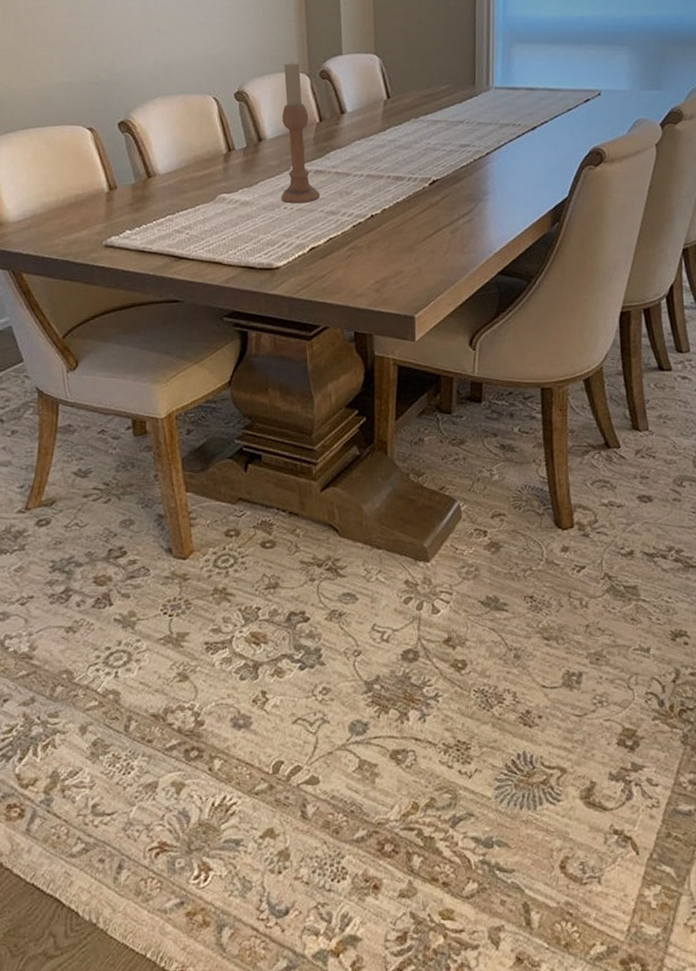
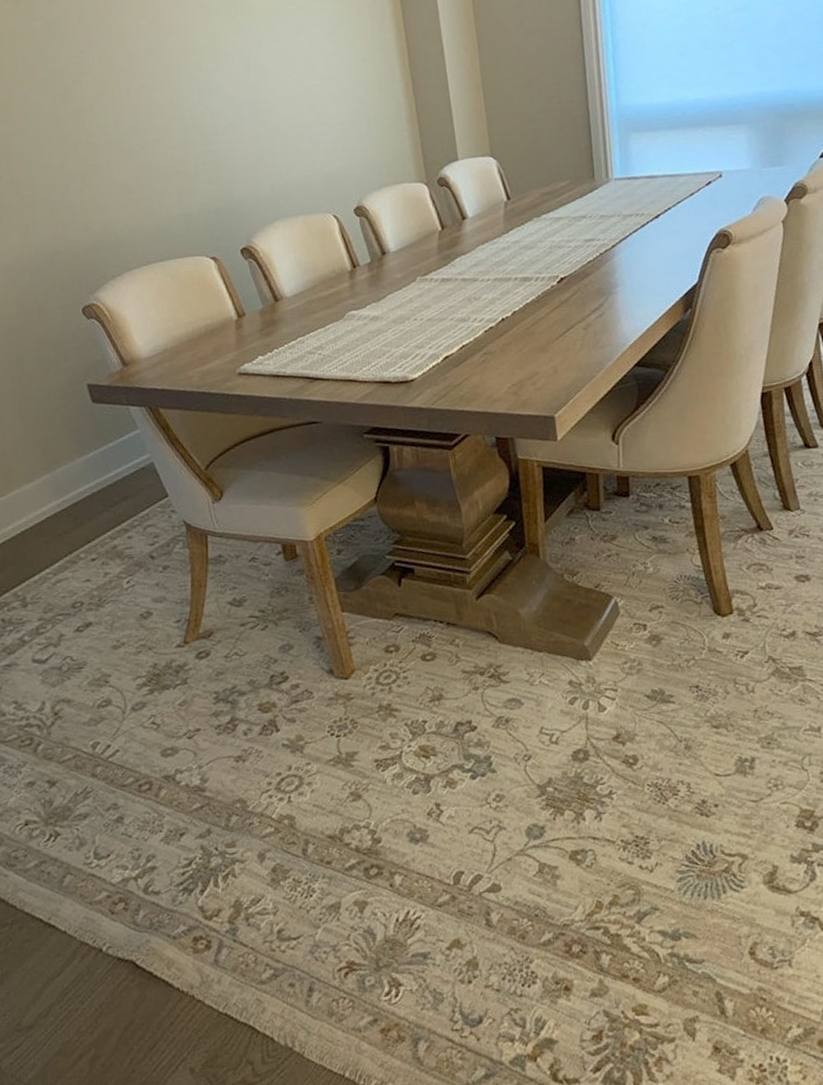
candlestick: present [281,61,319,204] -> none [401,171,449,315]

